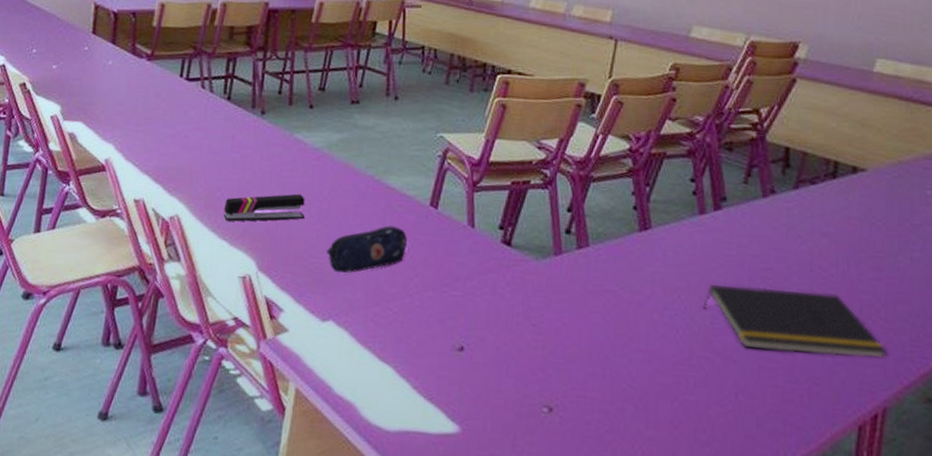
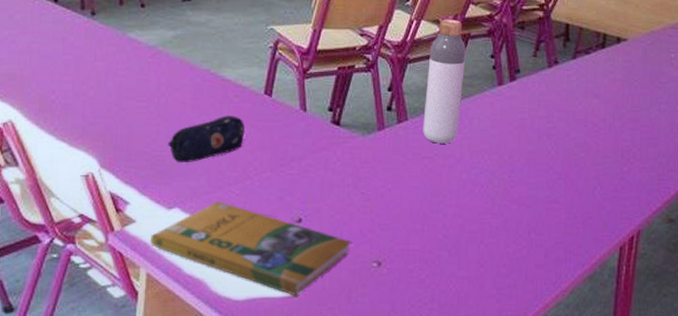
stapler: present [223,193,305,222] -> none [60,91,144,124]
booklet: none [301,318,520,434] -> present [149,201,352,295]
bottle: none [607,134,661,277] -> present [423,19,466,144]
notepad: present [703,285,887,357] -> none [502,143,641,195]

